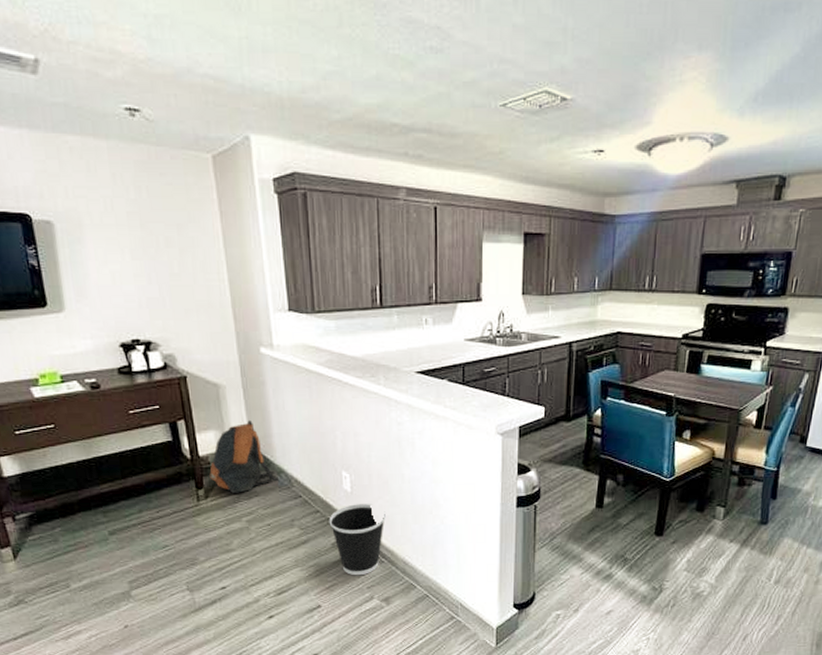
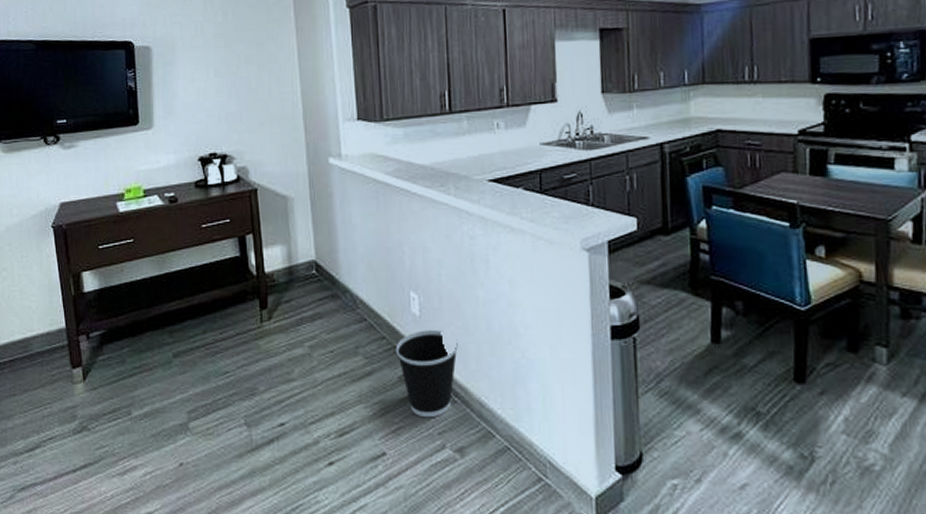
backpack: present [209,419,280,493] -> none [274,233,344,314]

